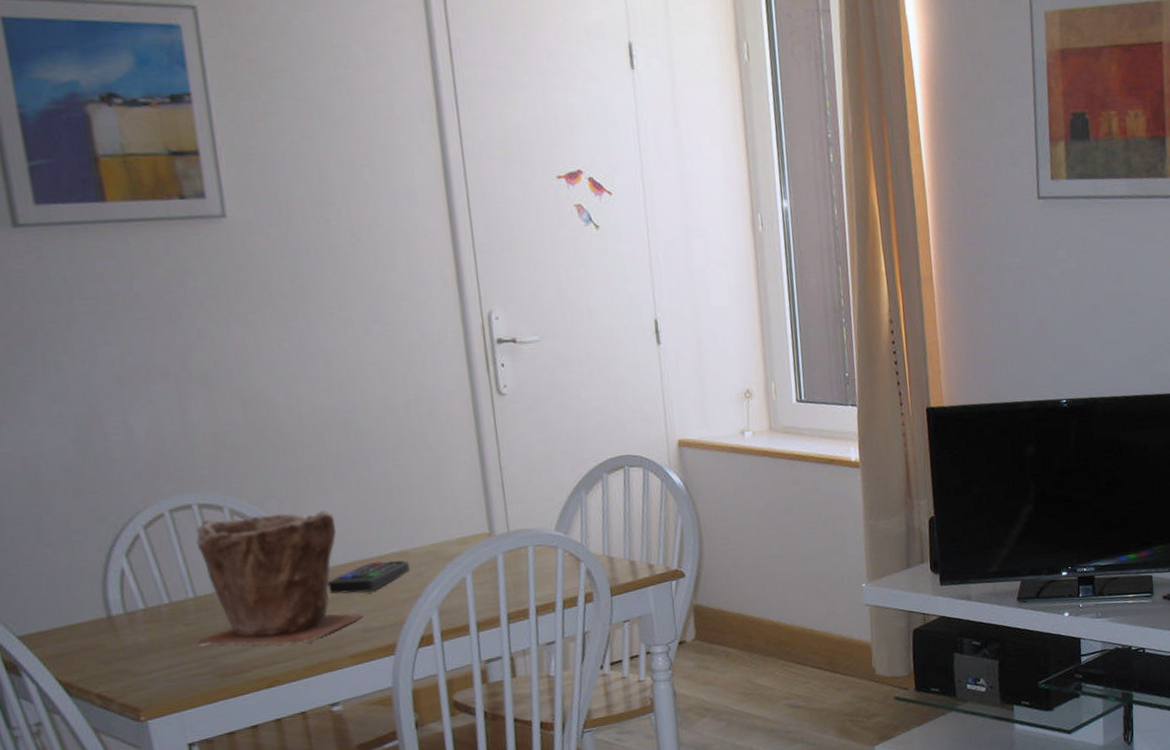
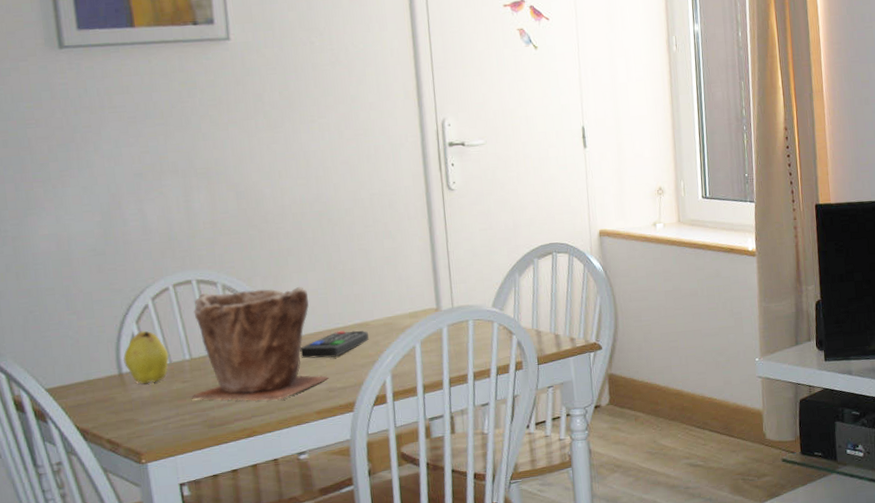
fruit: none [112,565,169,628] -> present [123,330,169,384]

